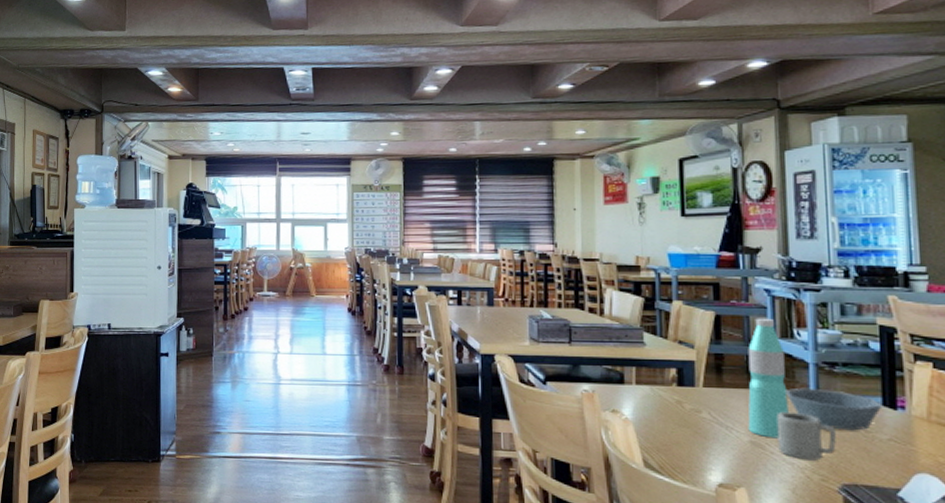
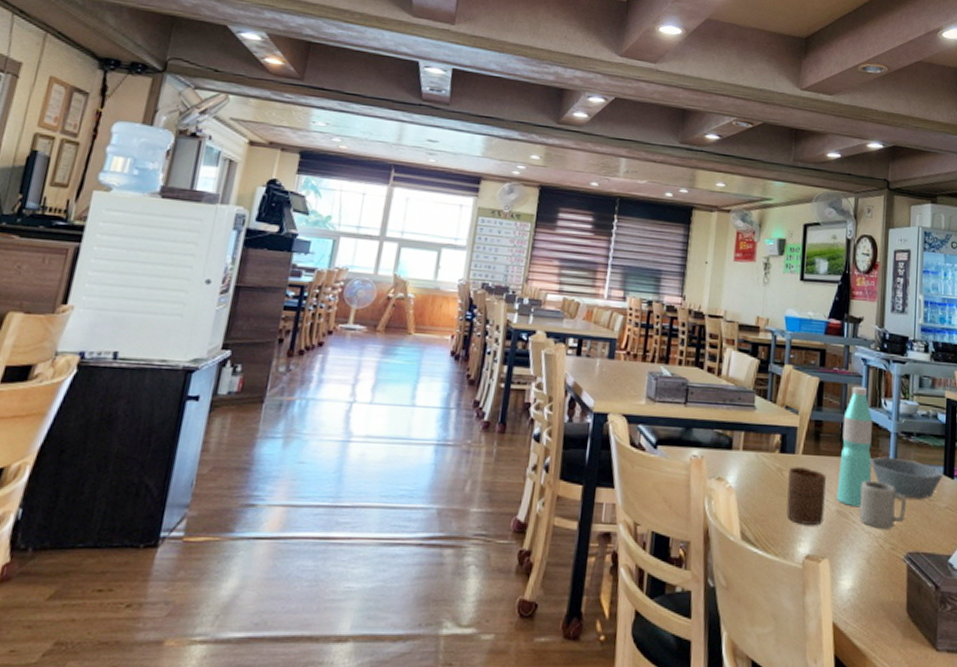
cup: none [690,399,735,455] -> present [786,467,826,525]

